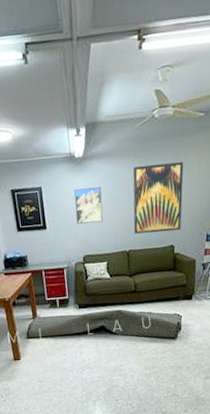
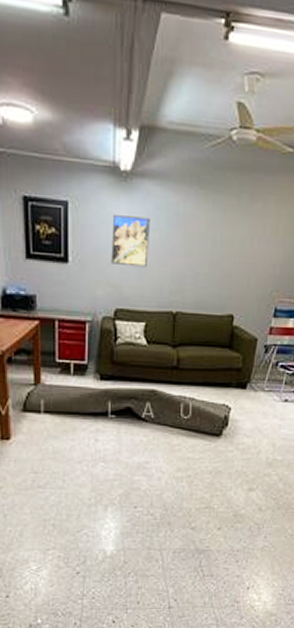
wall art: present [133,161,184,234] -> none [186,200,260,297]

